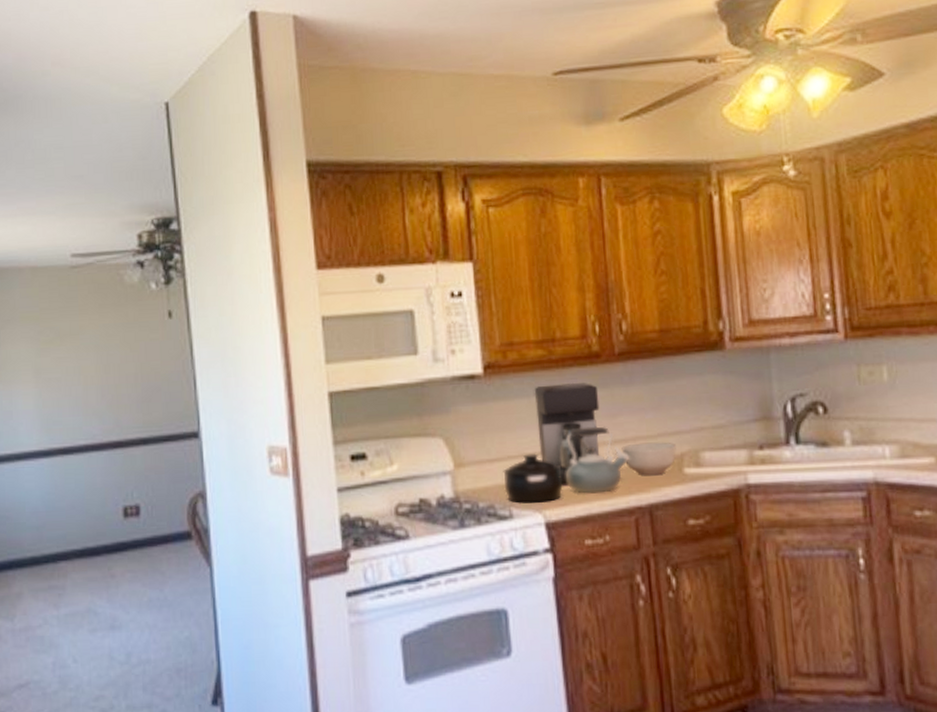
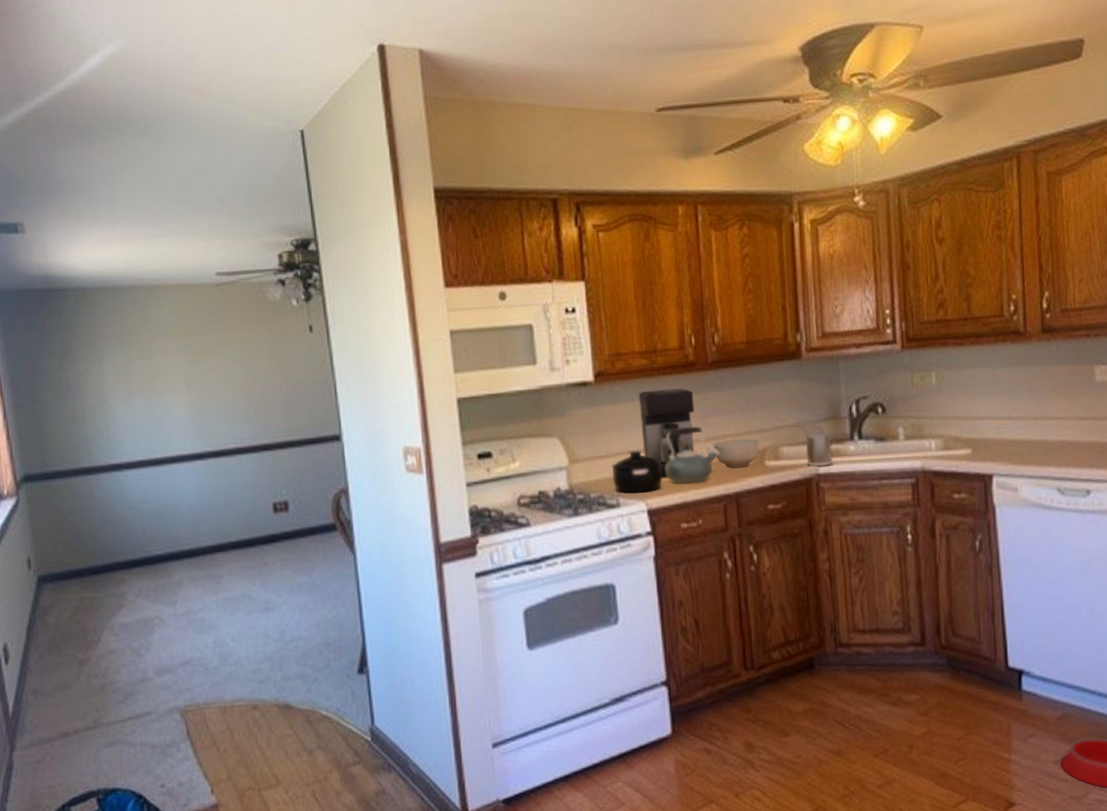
soap dispenser: none [721,420,766,477] -> present [797,419,834,468]

